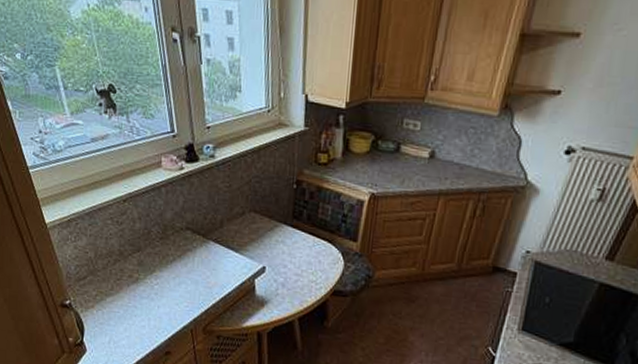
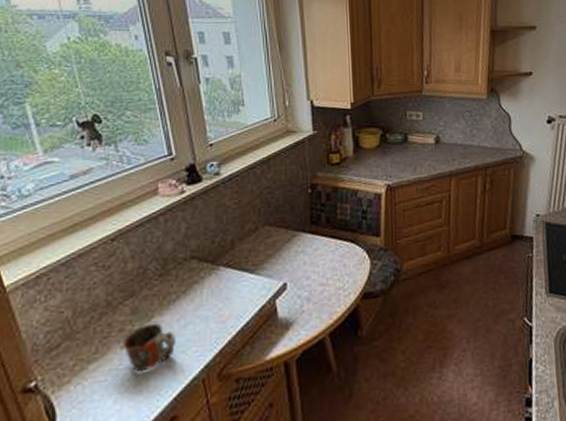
mug: none [129,276,172,313] -> present [119,324,176,373]

